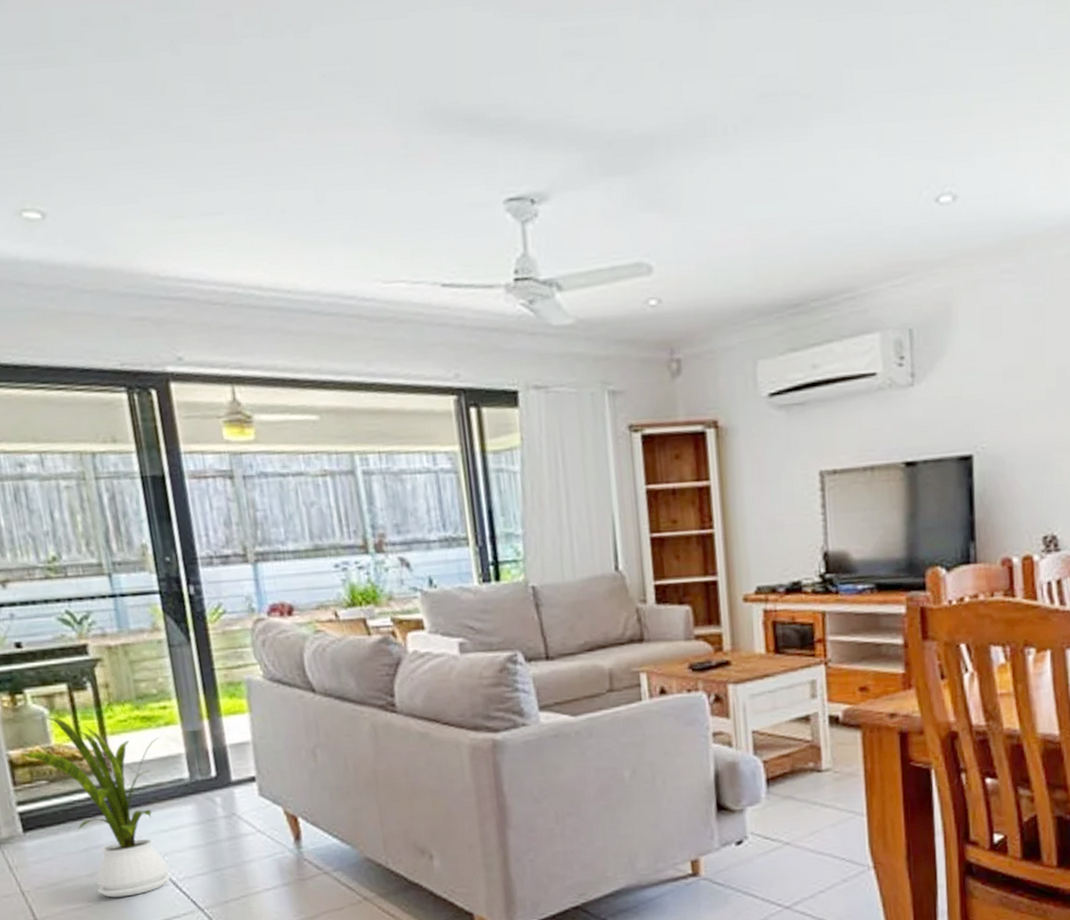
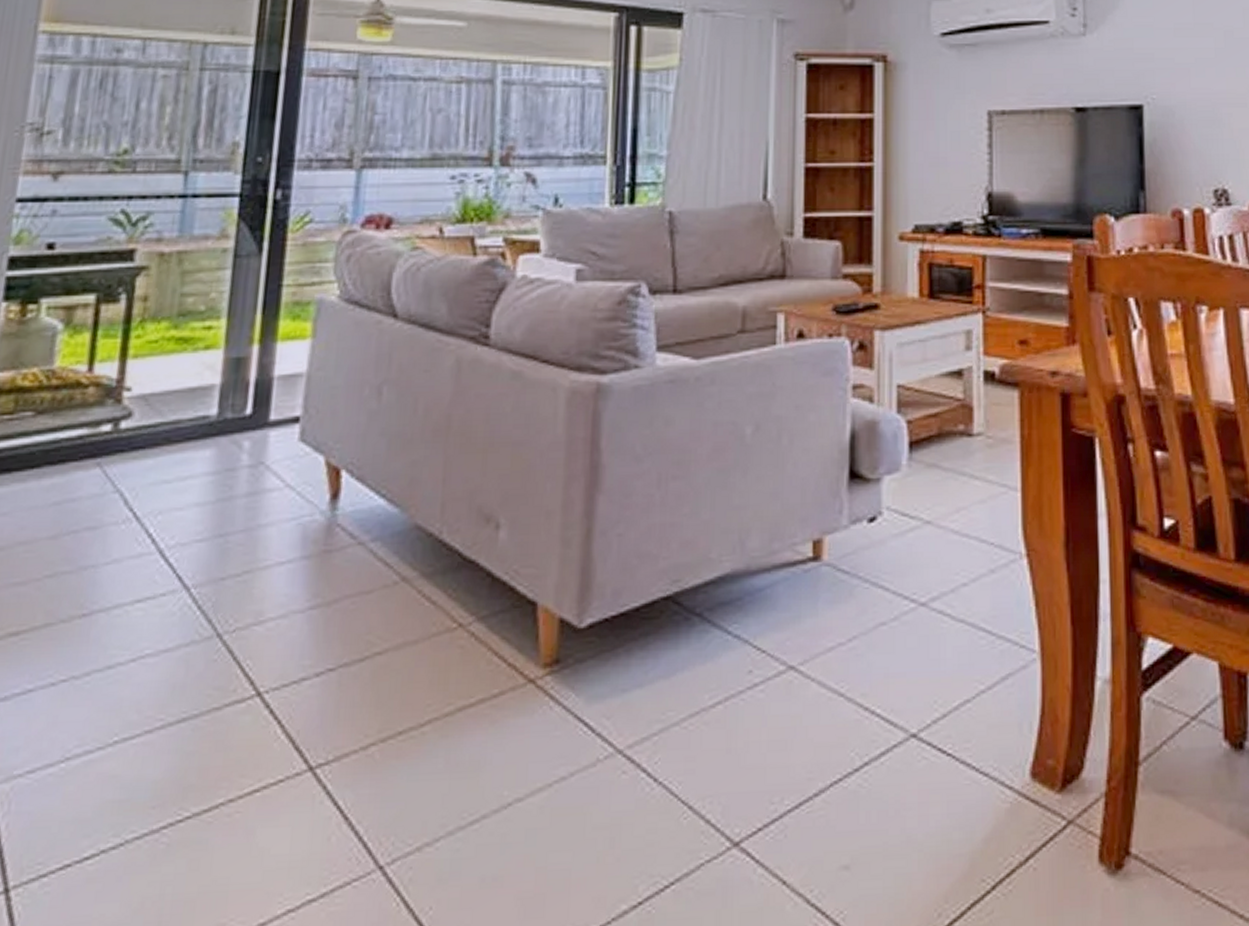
house plant: present [21,717,170,898] -> none [11,333,194,569]

